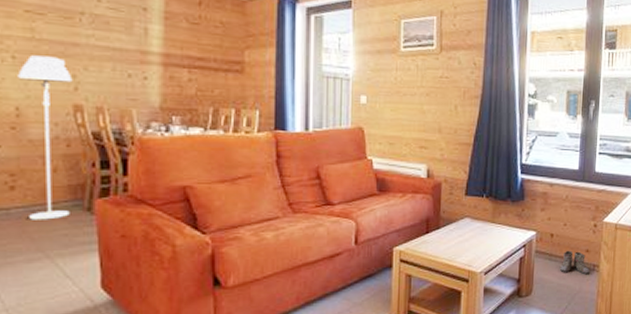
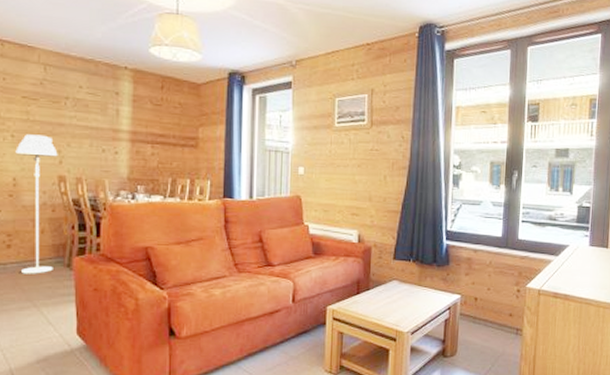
boots: present [559,250,590,275] -> none [483,314,513,338]

